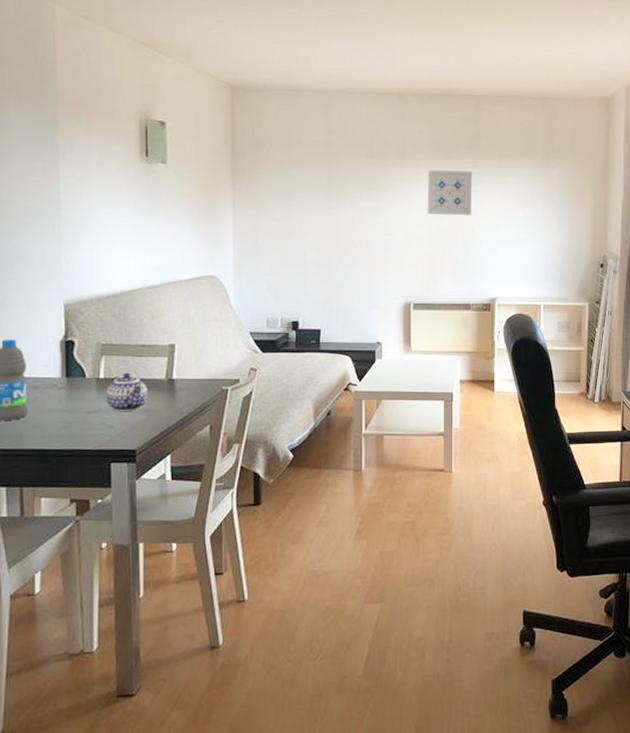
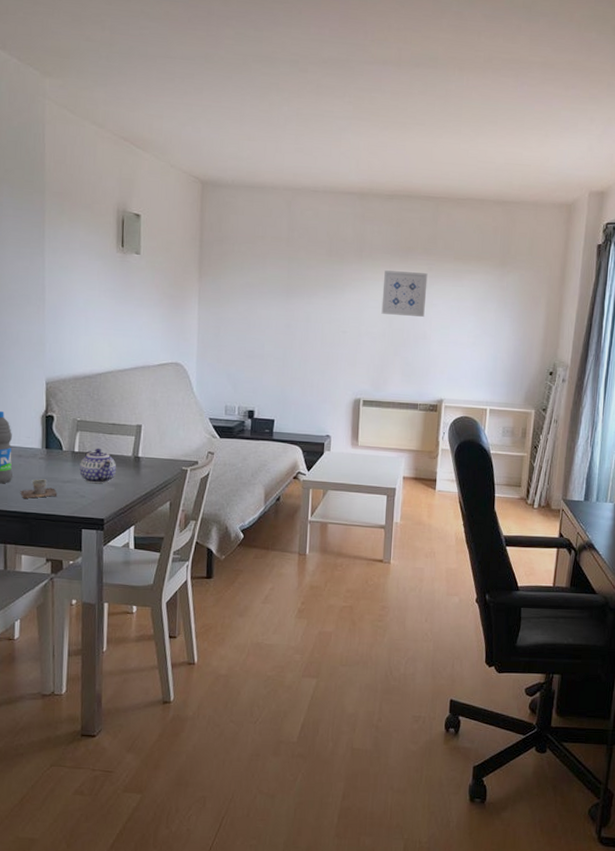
cup: none [37,411,81,434] -> present [20,479,58,498]

